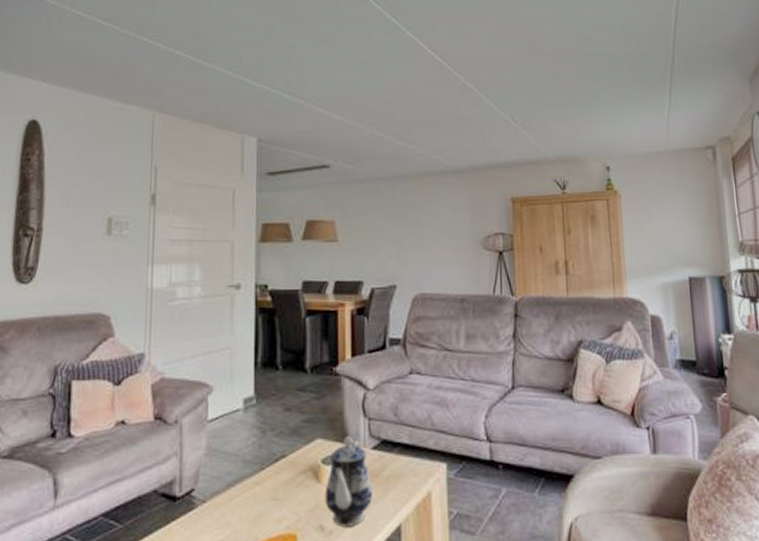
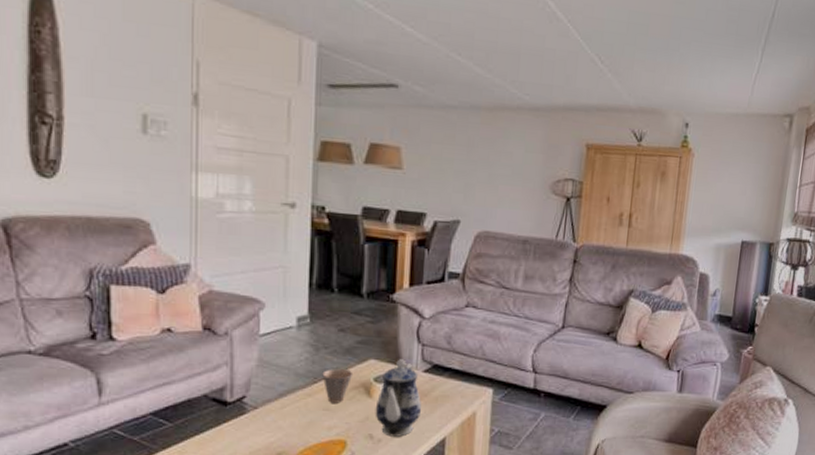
cup: none [270,452,301,491] -> present [322,369,353,403]

